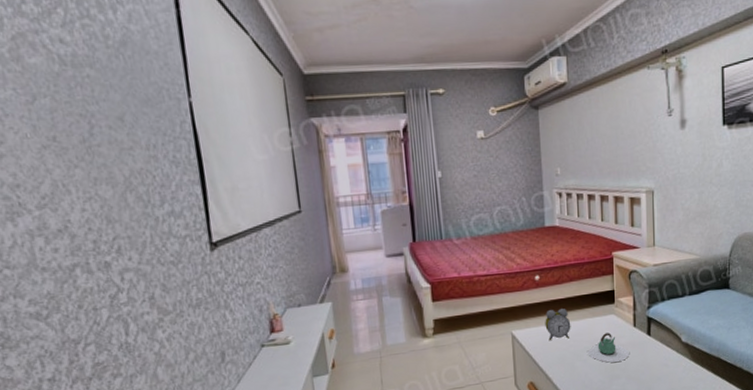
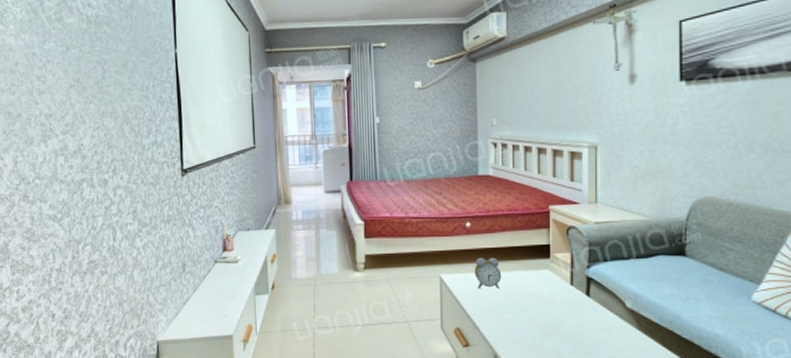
teapot: present [586,333,629,363] -> none [517,288,565,319]

